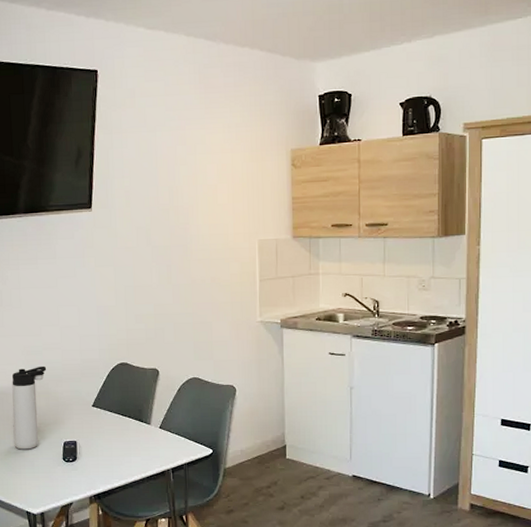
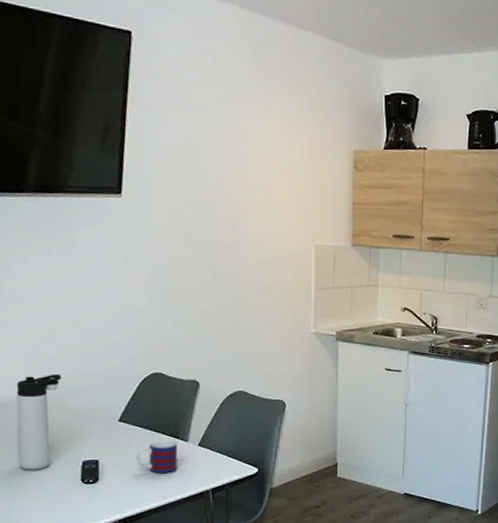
mug: none [107,423,142,454] -> present [136,440,178,474]

